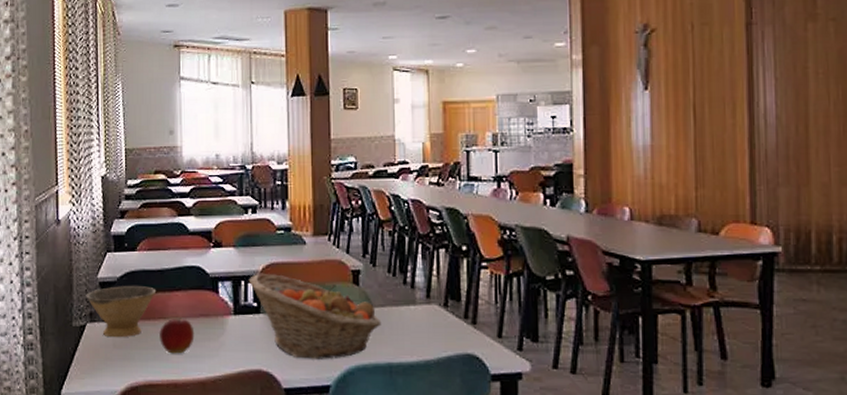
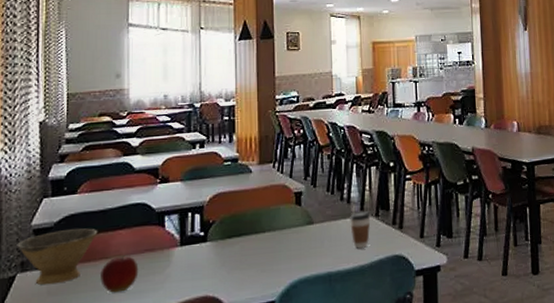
fruit basket: present [248,273,382,359] -> none [195,202,322,280]
coffee cup: none [414,298,438,341] -> present [350,210,371,249]

